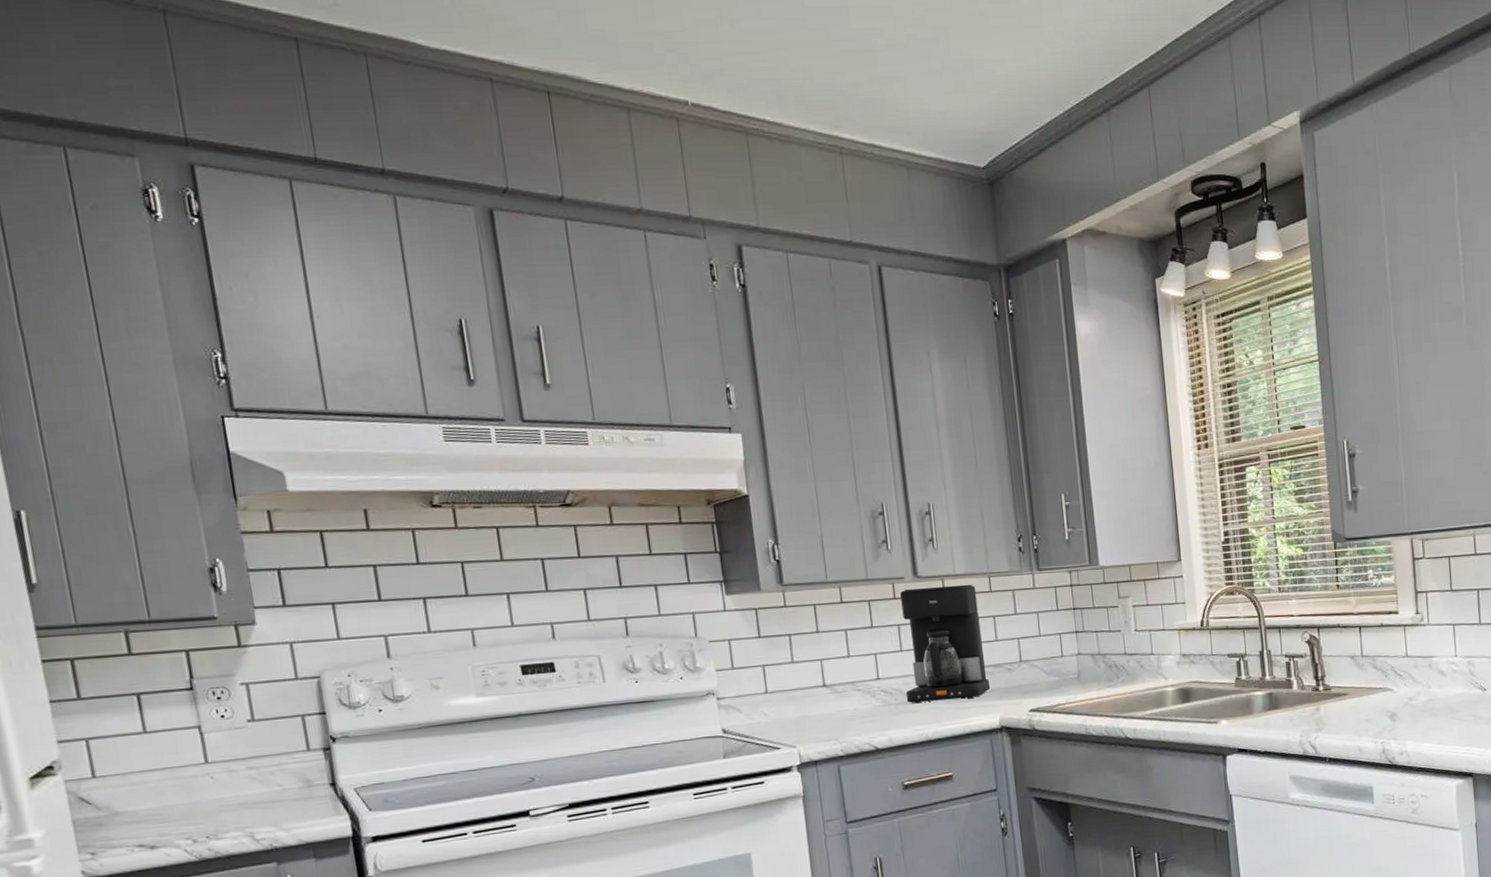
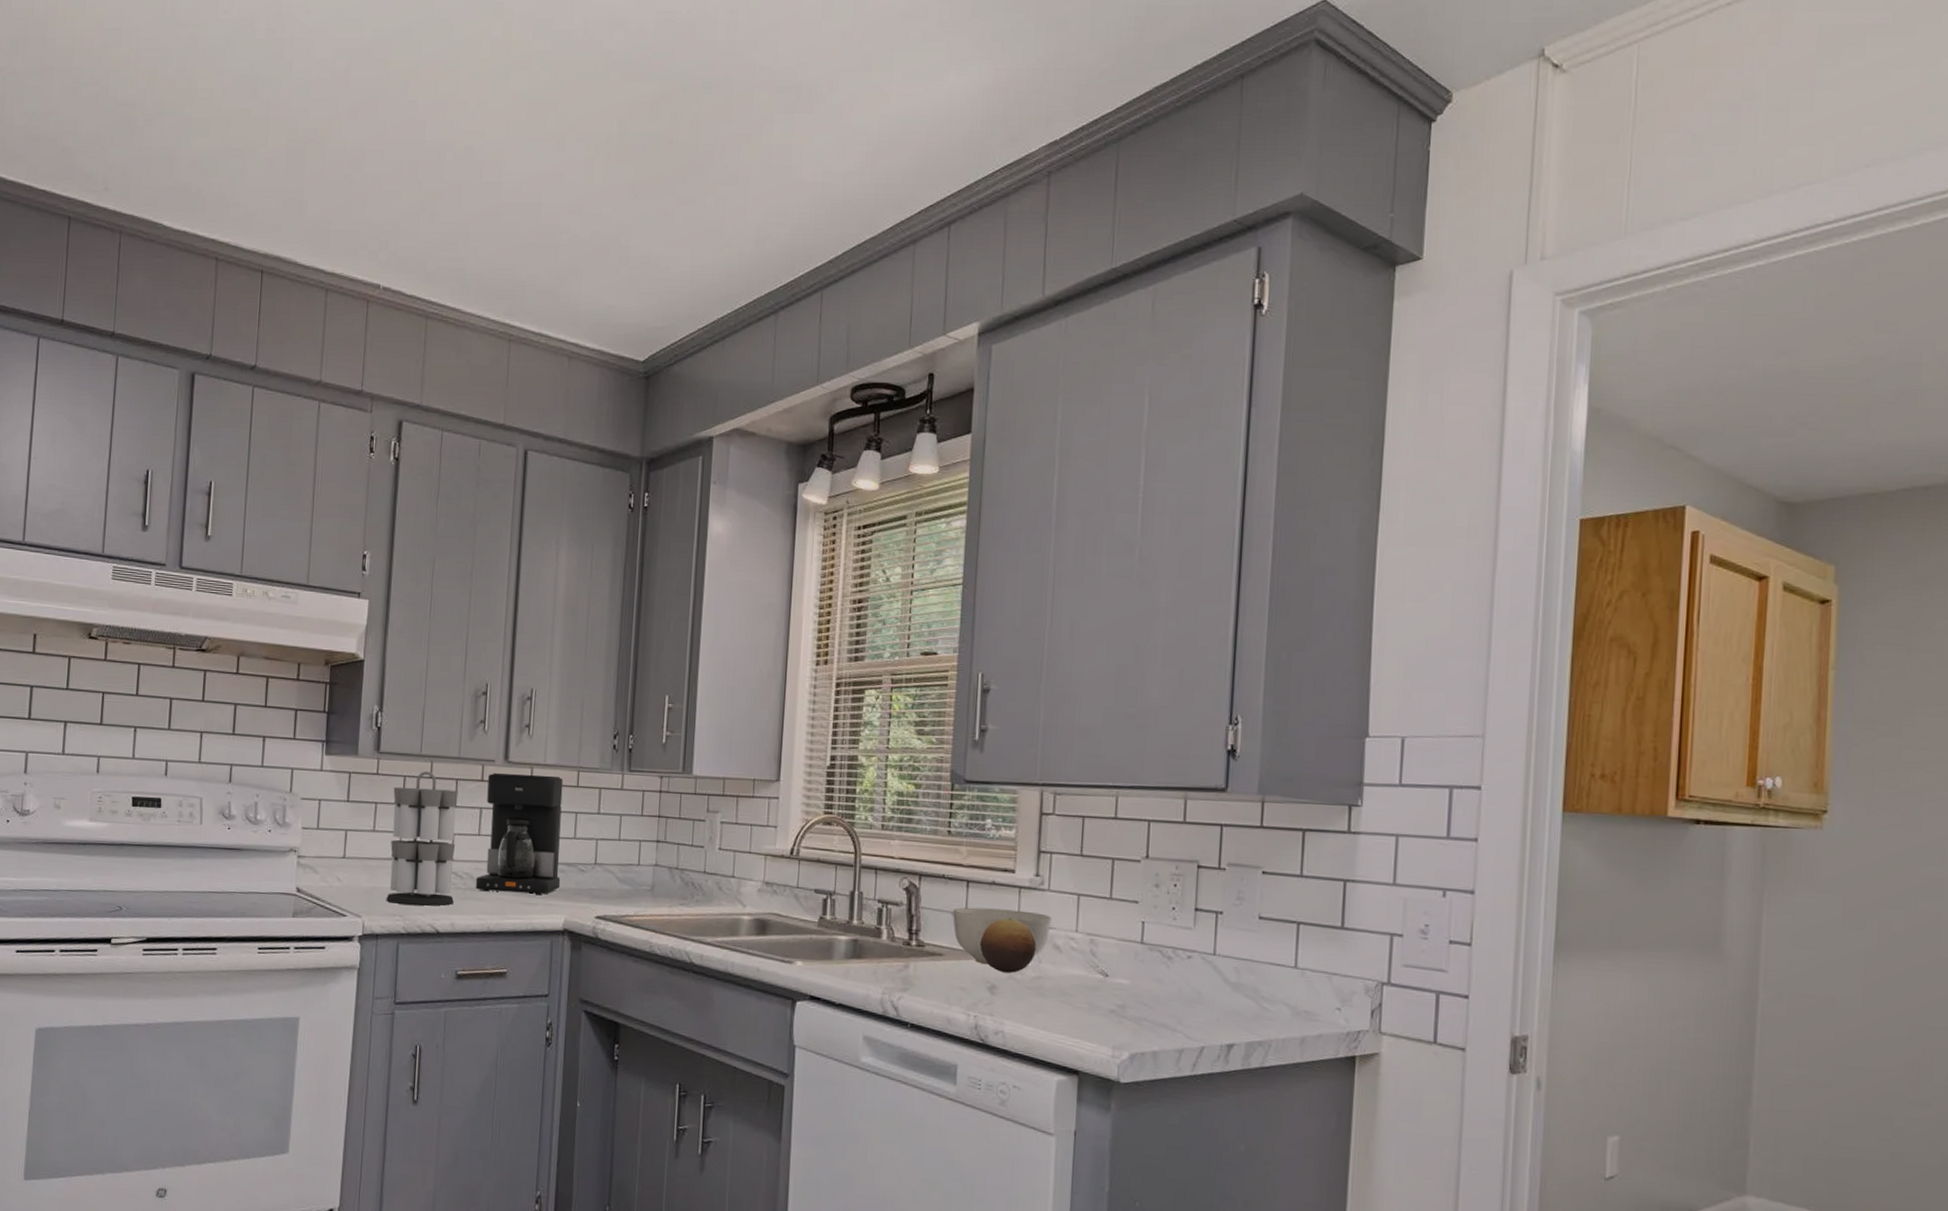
spice rack: none [804,596,888,729] -> present [386,770,458,906]
bowl: none [1351,645,1434,697] -> present [953,907,1052,965]
fruit: none [1377,653,1425,701] -> present [980,917,1036,973]

